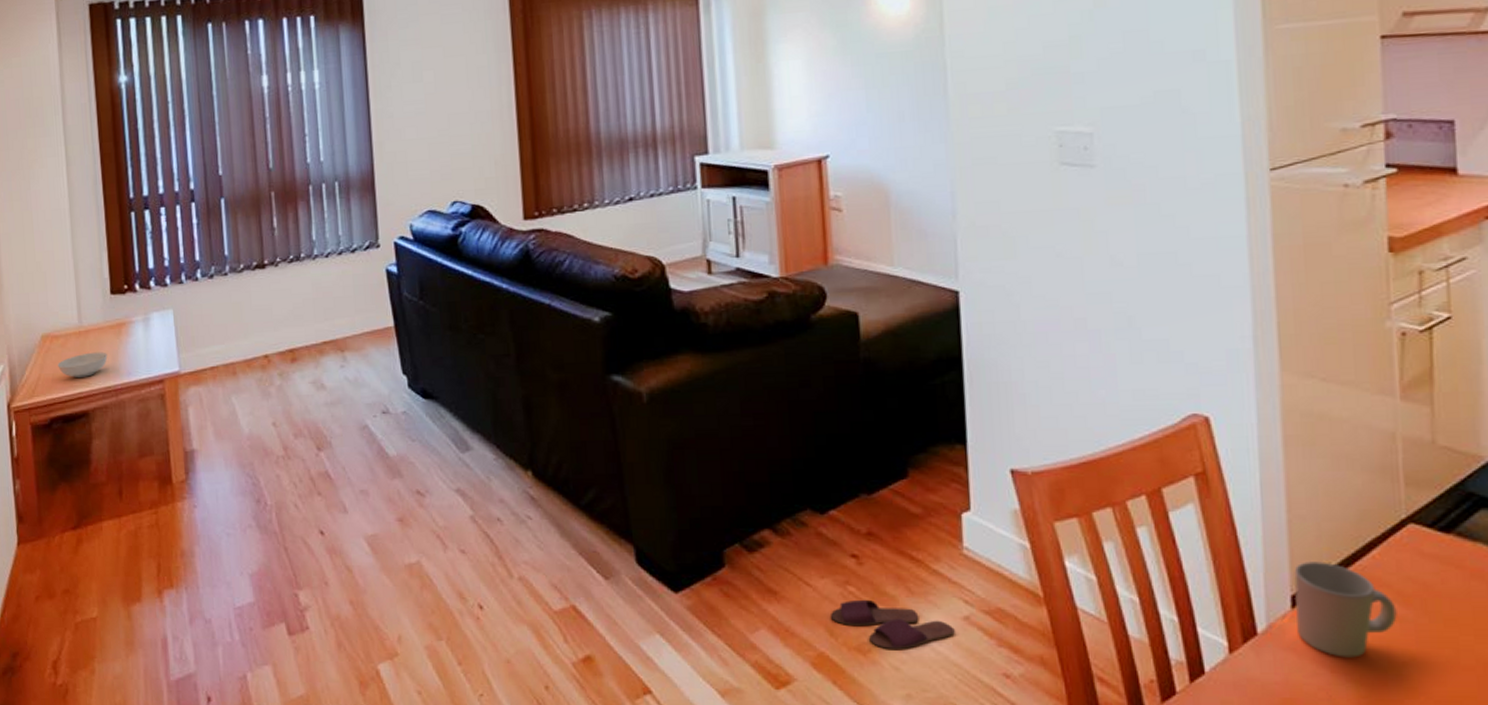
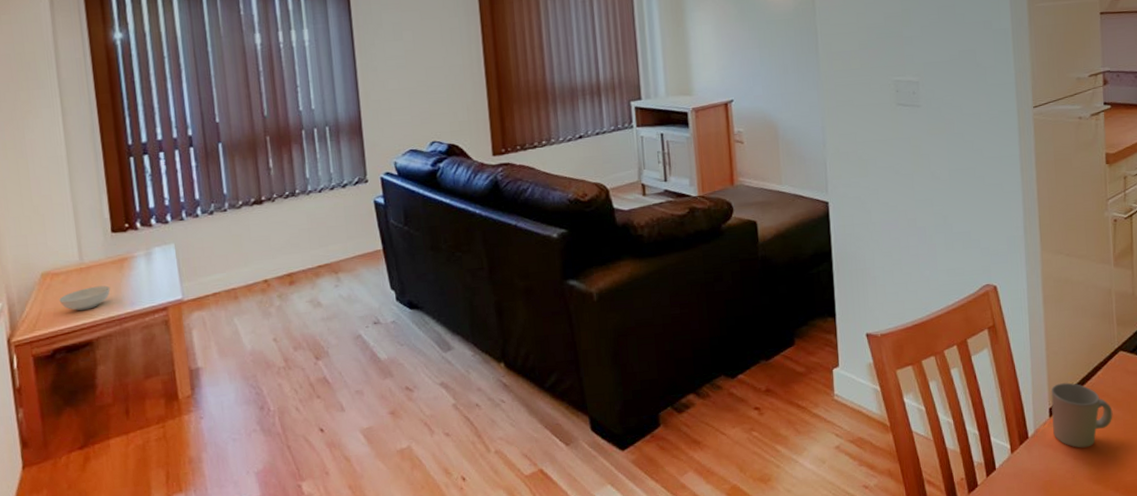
slippers: present [831,599,955,649] -> none [740,440,830,477]

